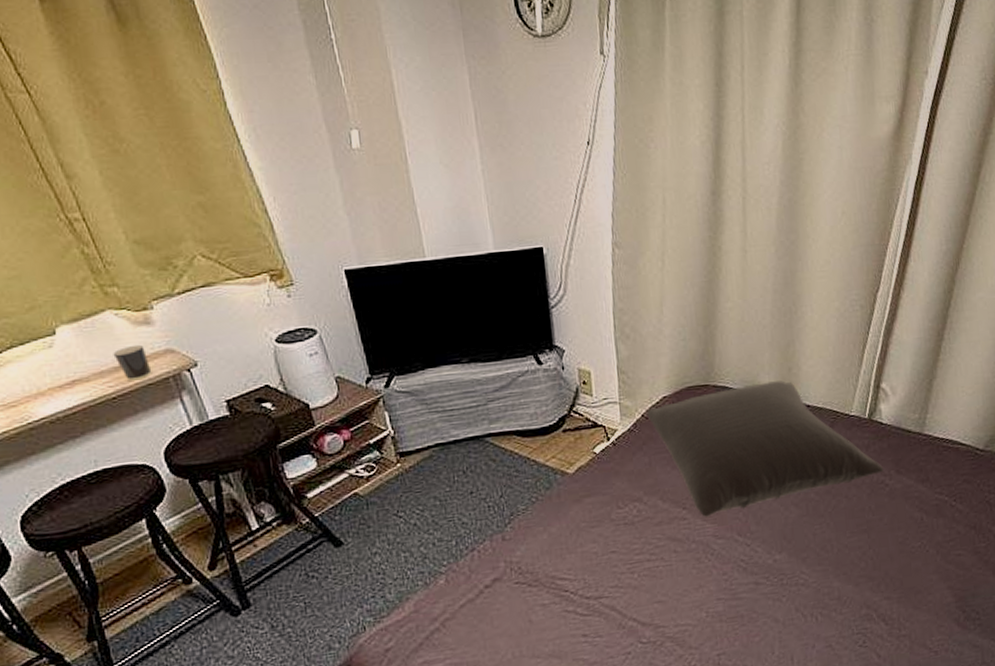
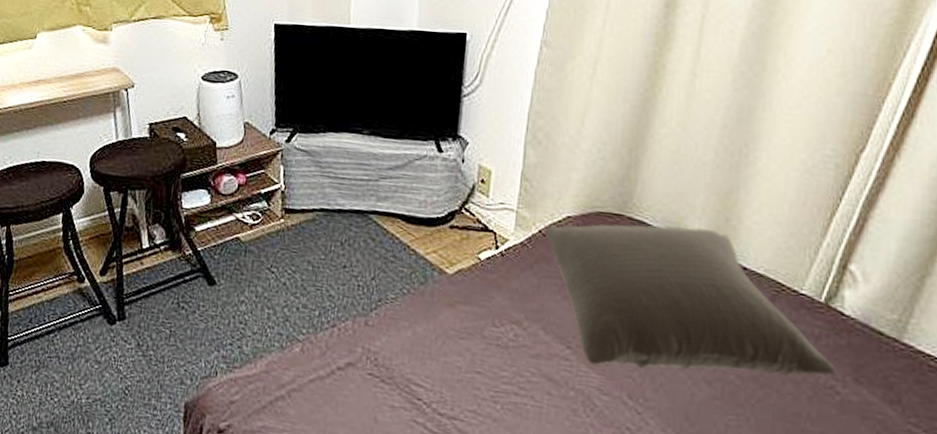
mug: present [113,344,152,381] -> none [73,59,99,90]

